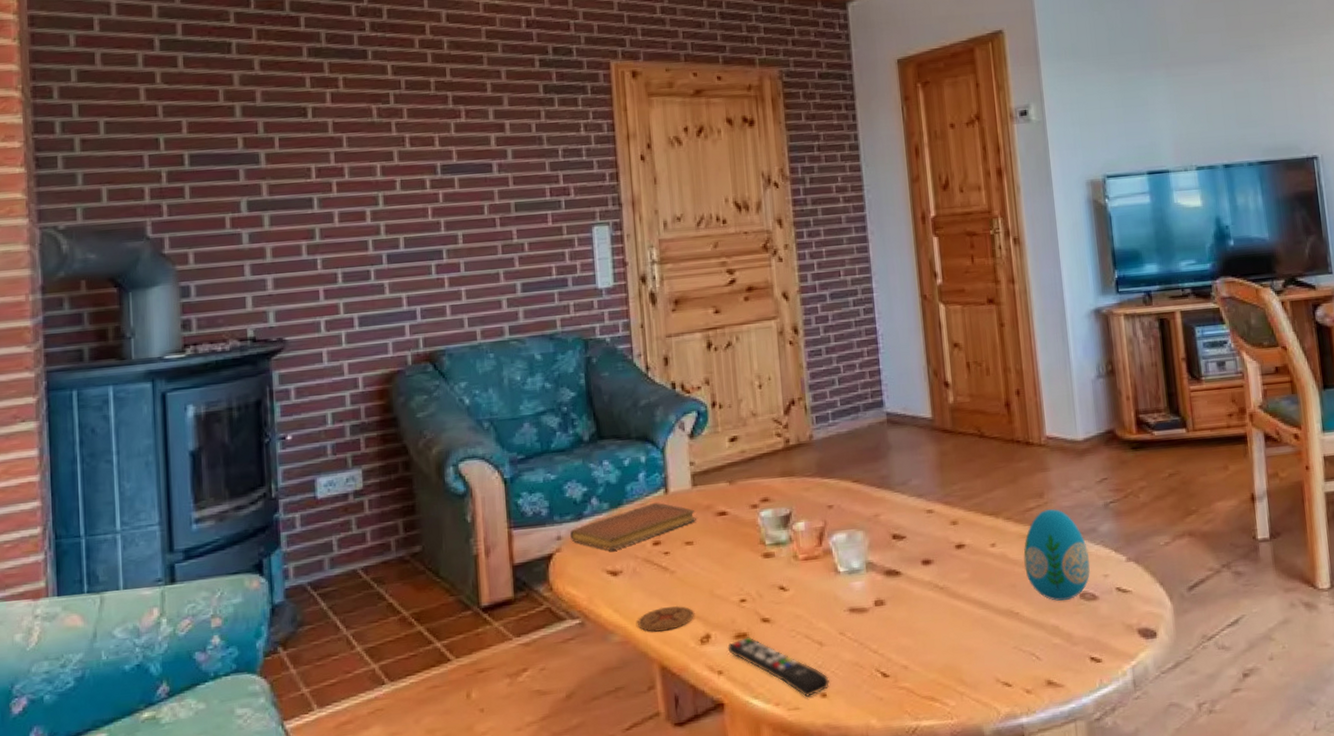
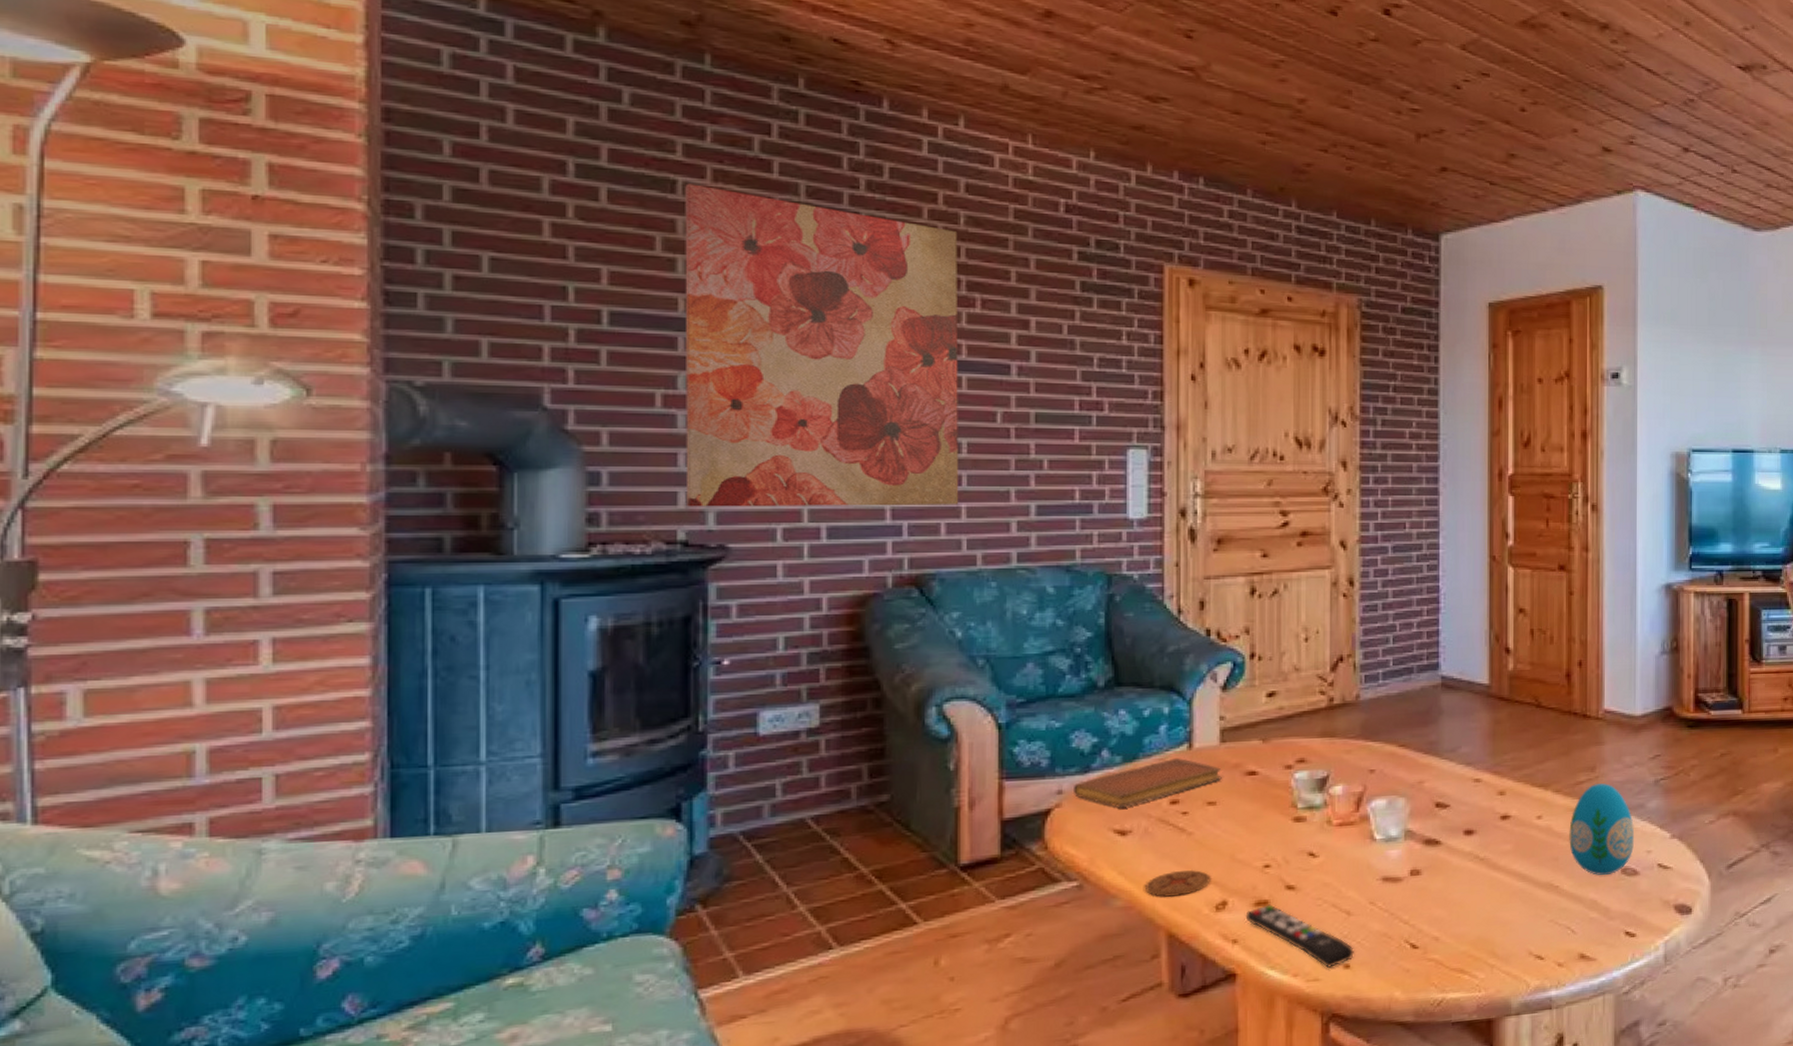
wall art: none [238,44,460,309] -> present [685,183,959,507]

